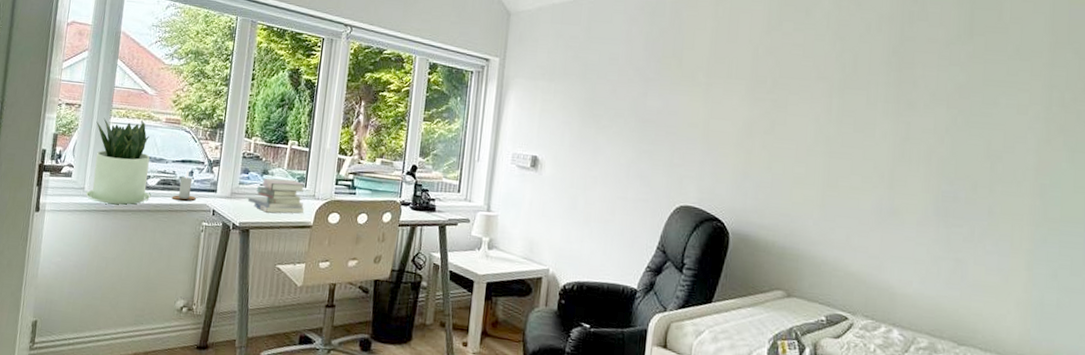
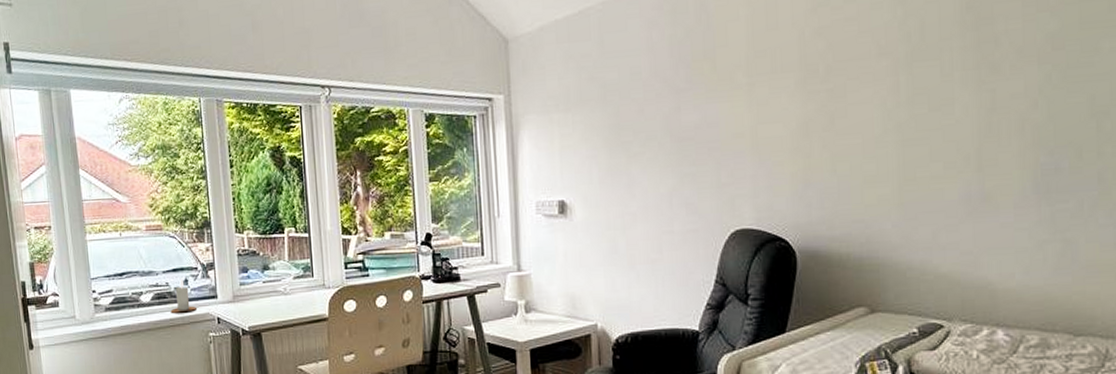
planter: present [85,118,151,205] -> none [72,234,148,330]
books: present [247,178,304,214] -> none [252,270,315,312]

